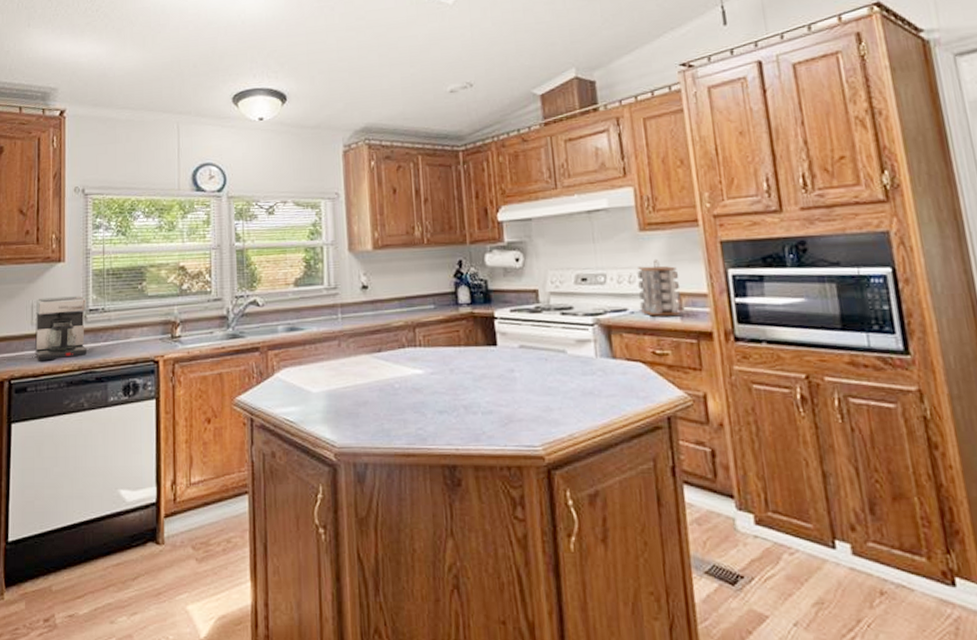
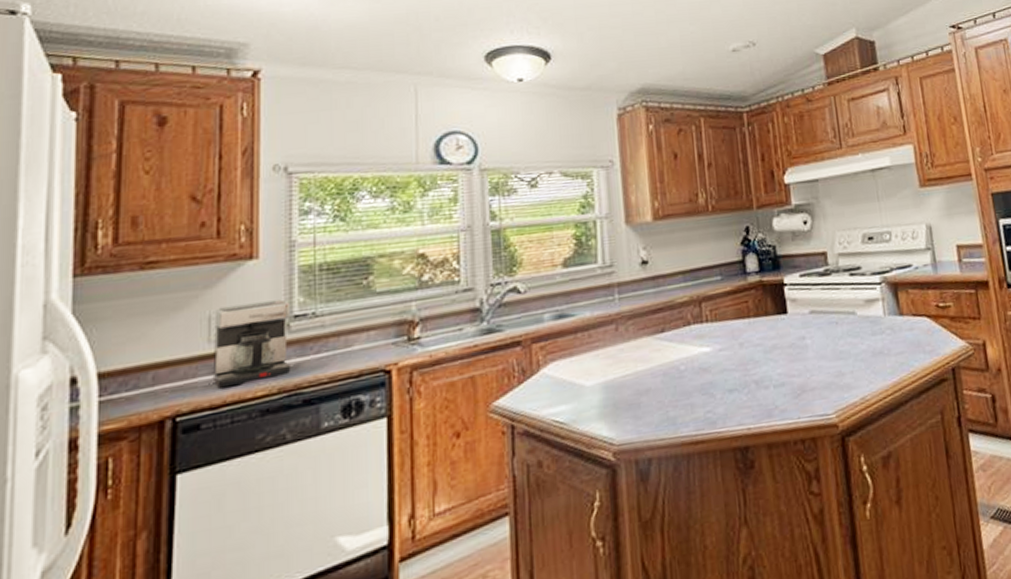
spice rack: present [637,258,682,317] -> none [919,213,961,270]

